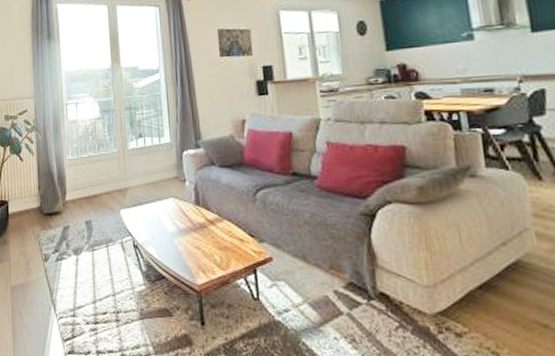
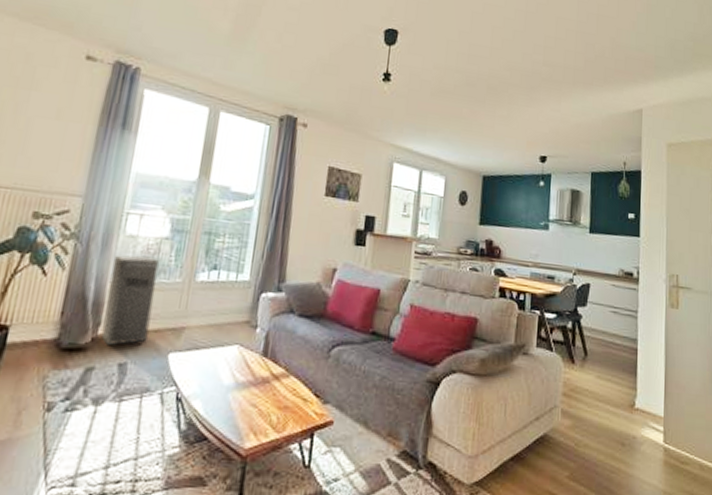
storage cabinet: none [64,135,102,209] -> present [101,255,159,346]

